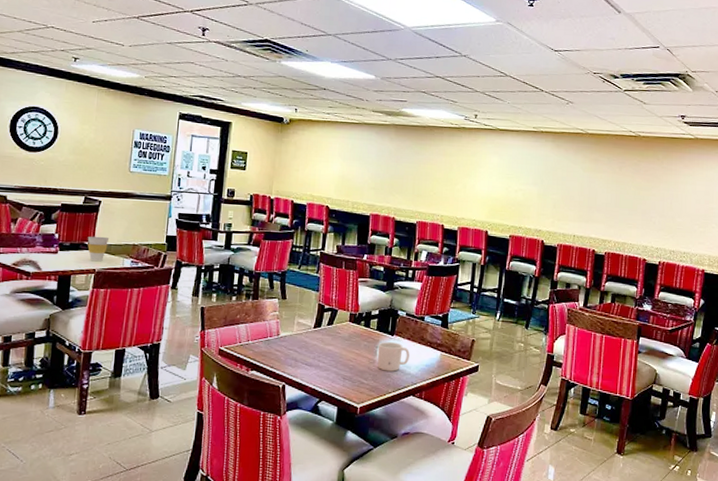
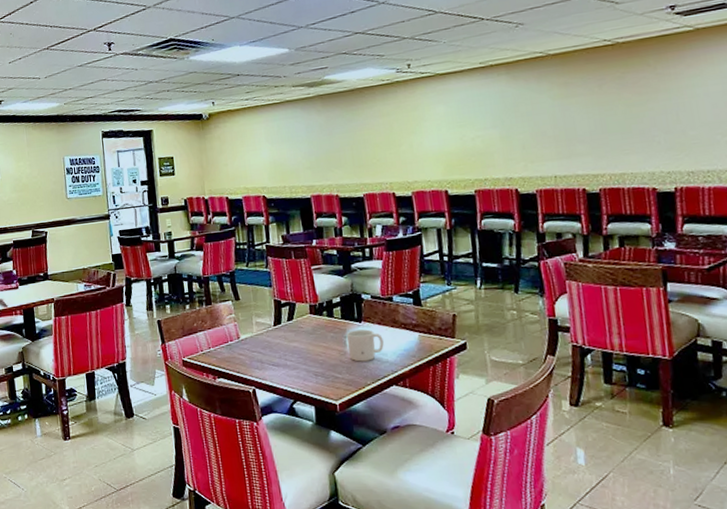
cup: present [87,236,108,262] -> none [41,265,61,291]

